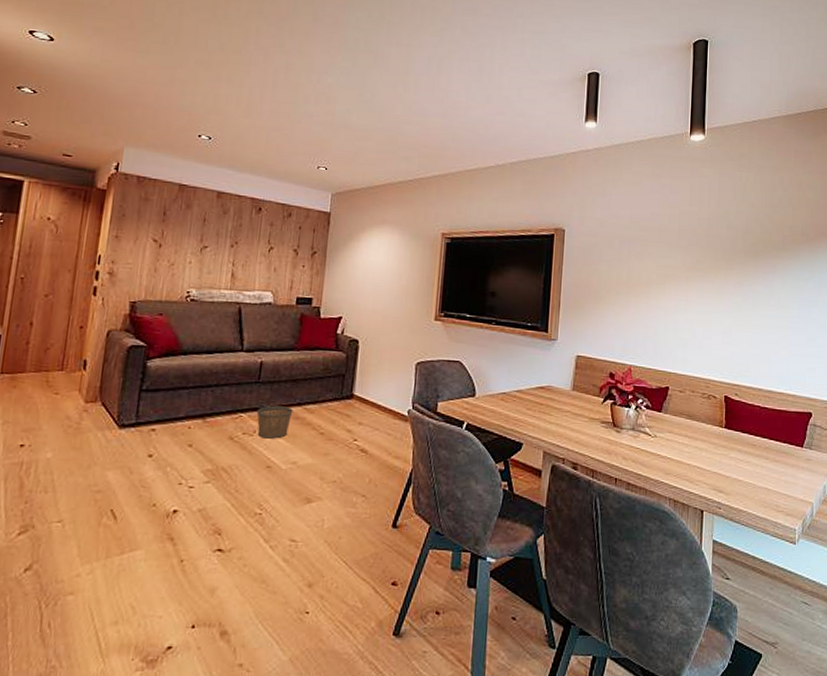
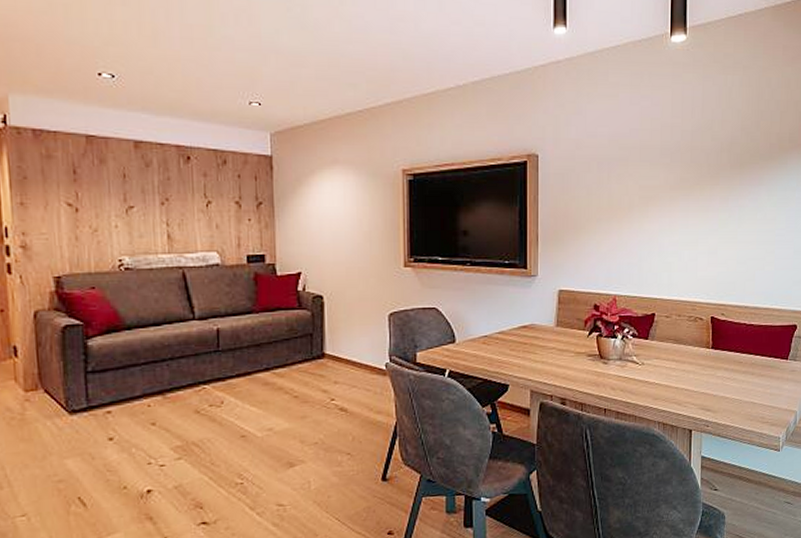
basket: present [256,405,293,439] -> none [221,373,261,408]

